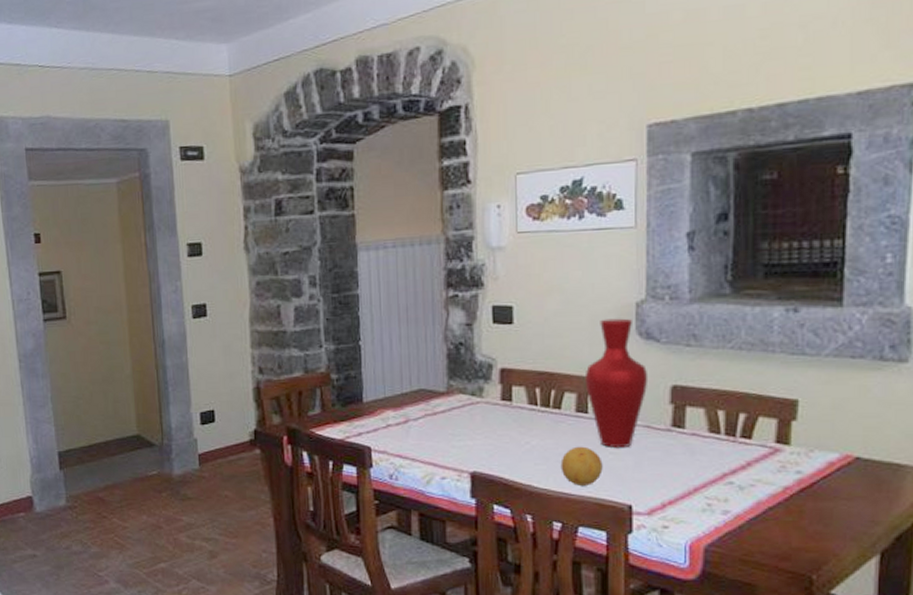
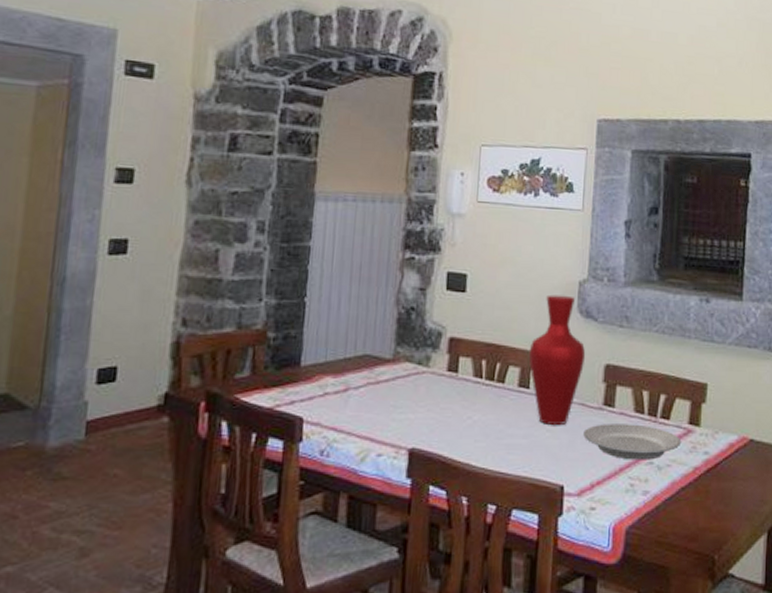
fruit: present [560,446,603,486] -> none [499,423,540,465]
plate: none [650,444,767,480] -> present [583,424,682,460]

